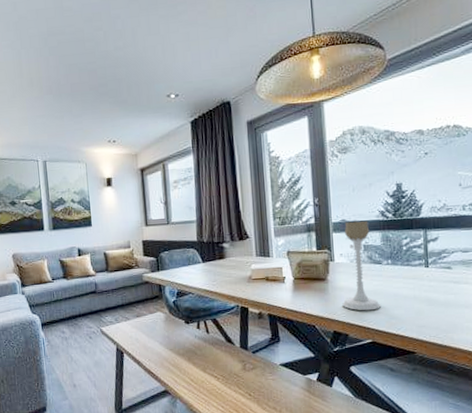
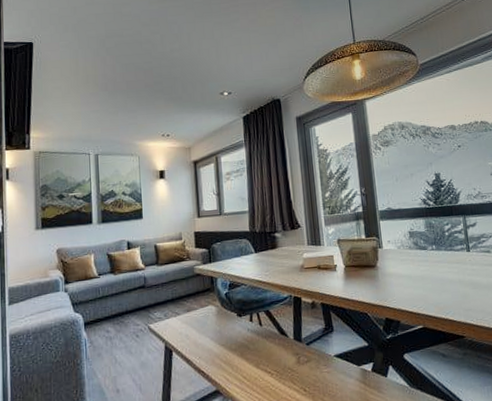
candle holder: present [342,220,382,311] -> none [390,208,430,297]

